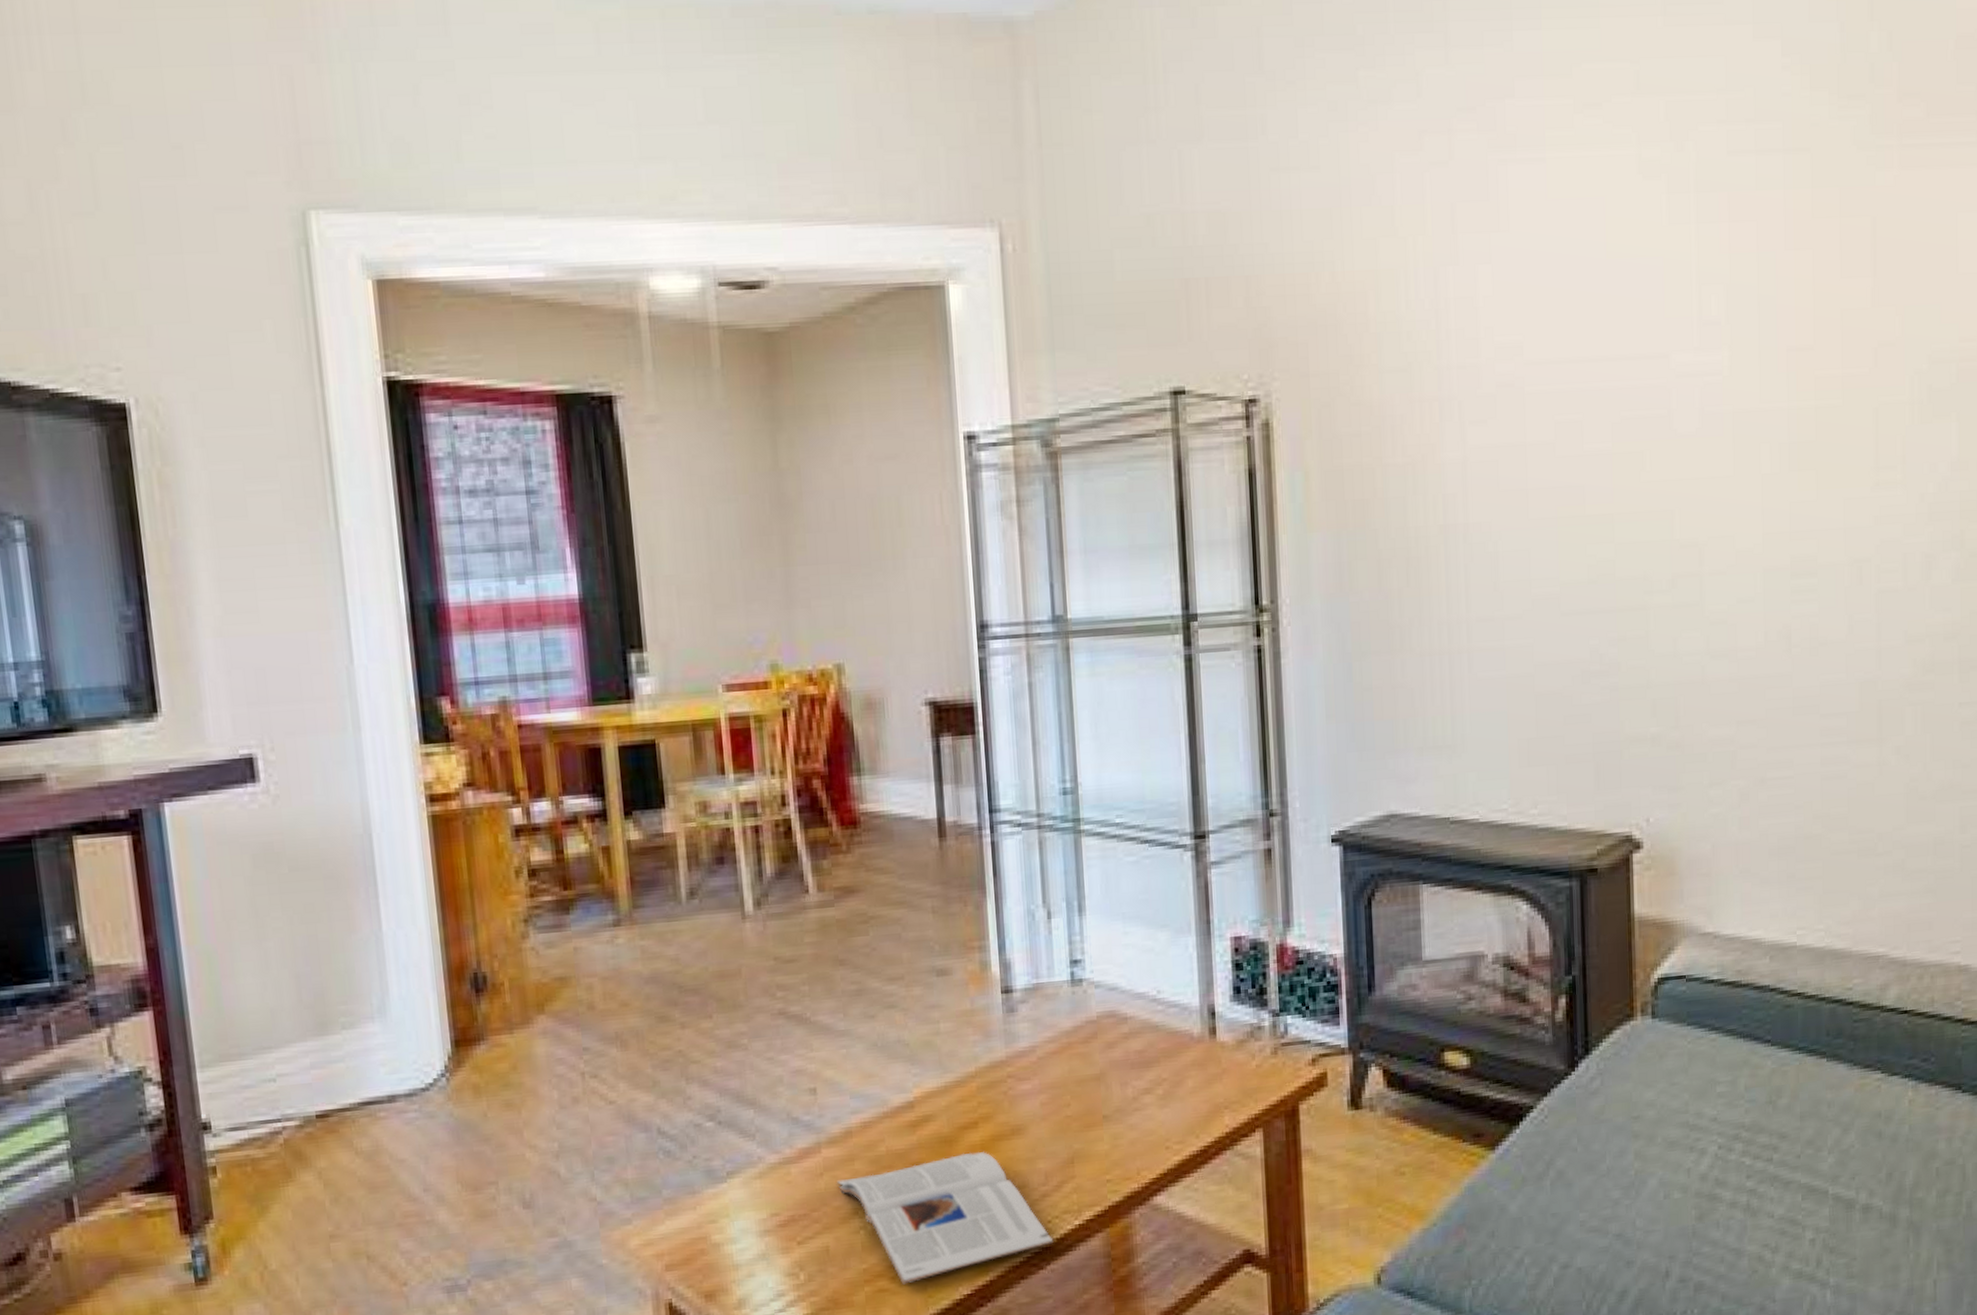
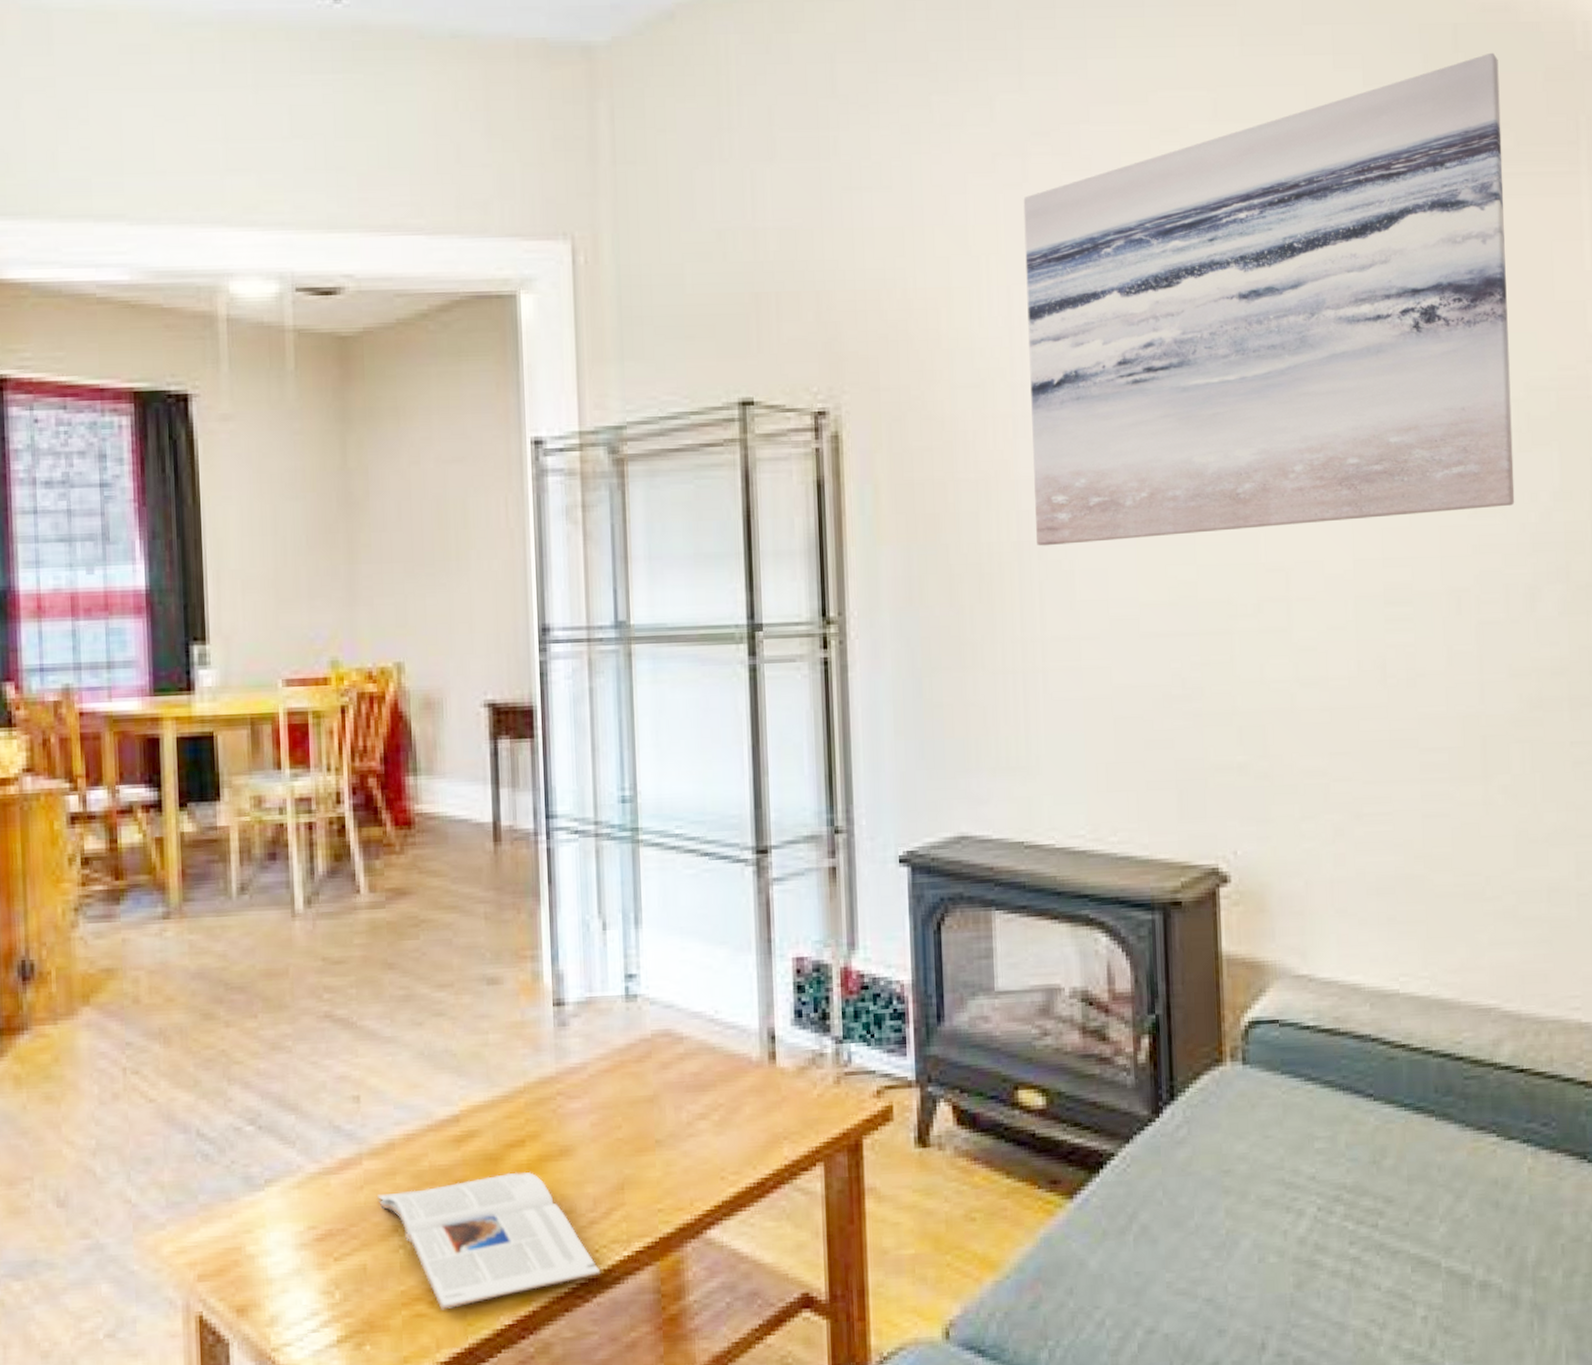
wall art: none [1449,20,1915,529] -> present [1023,52,1515,546]

